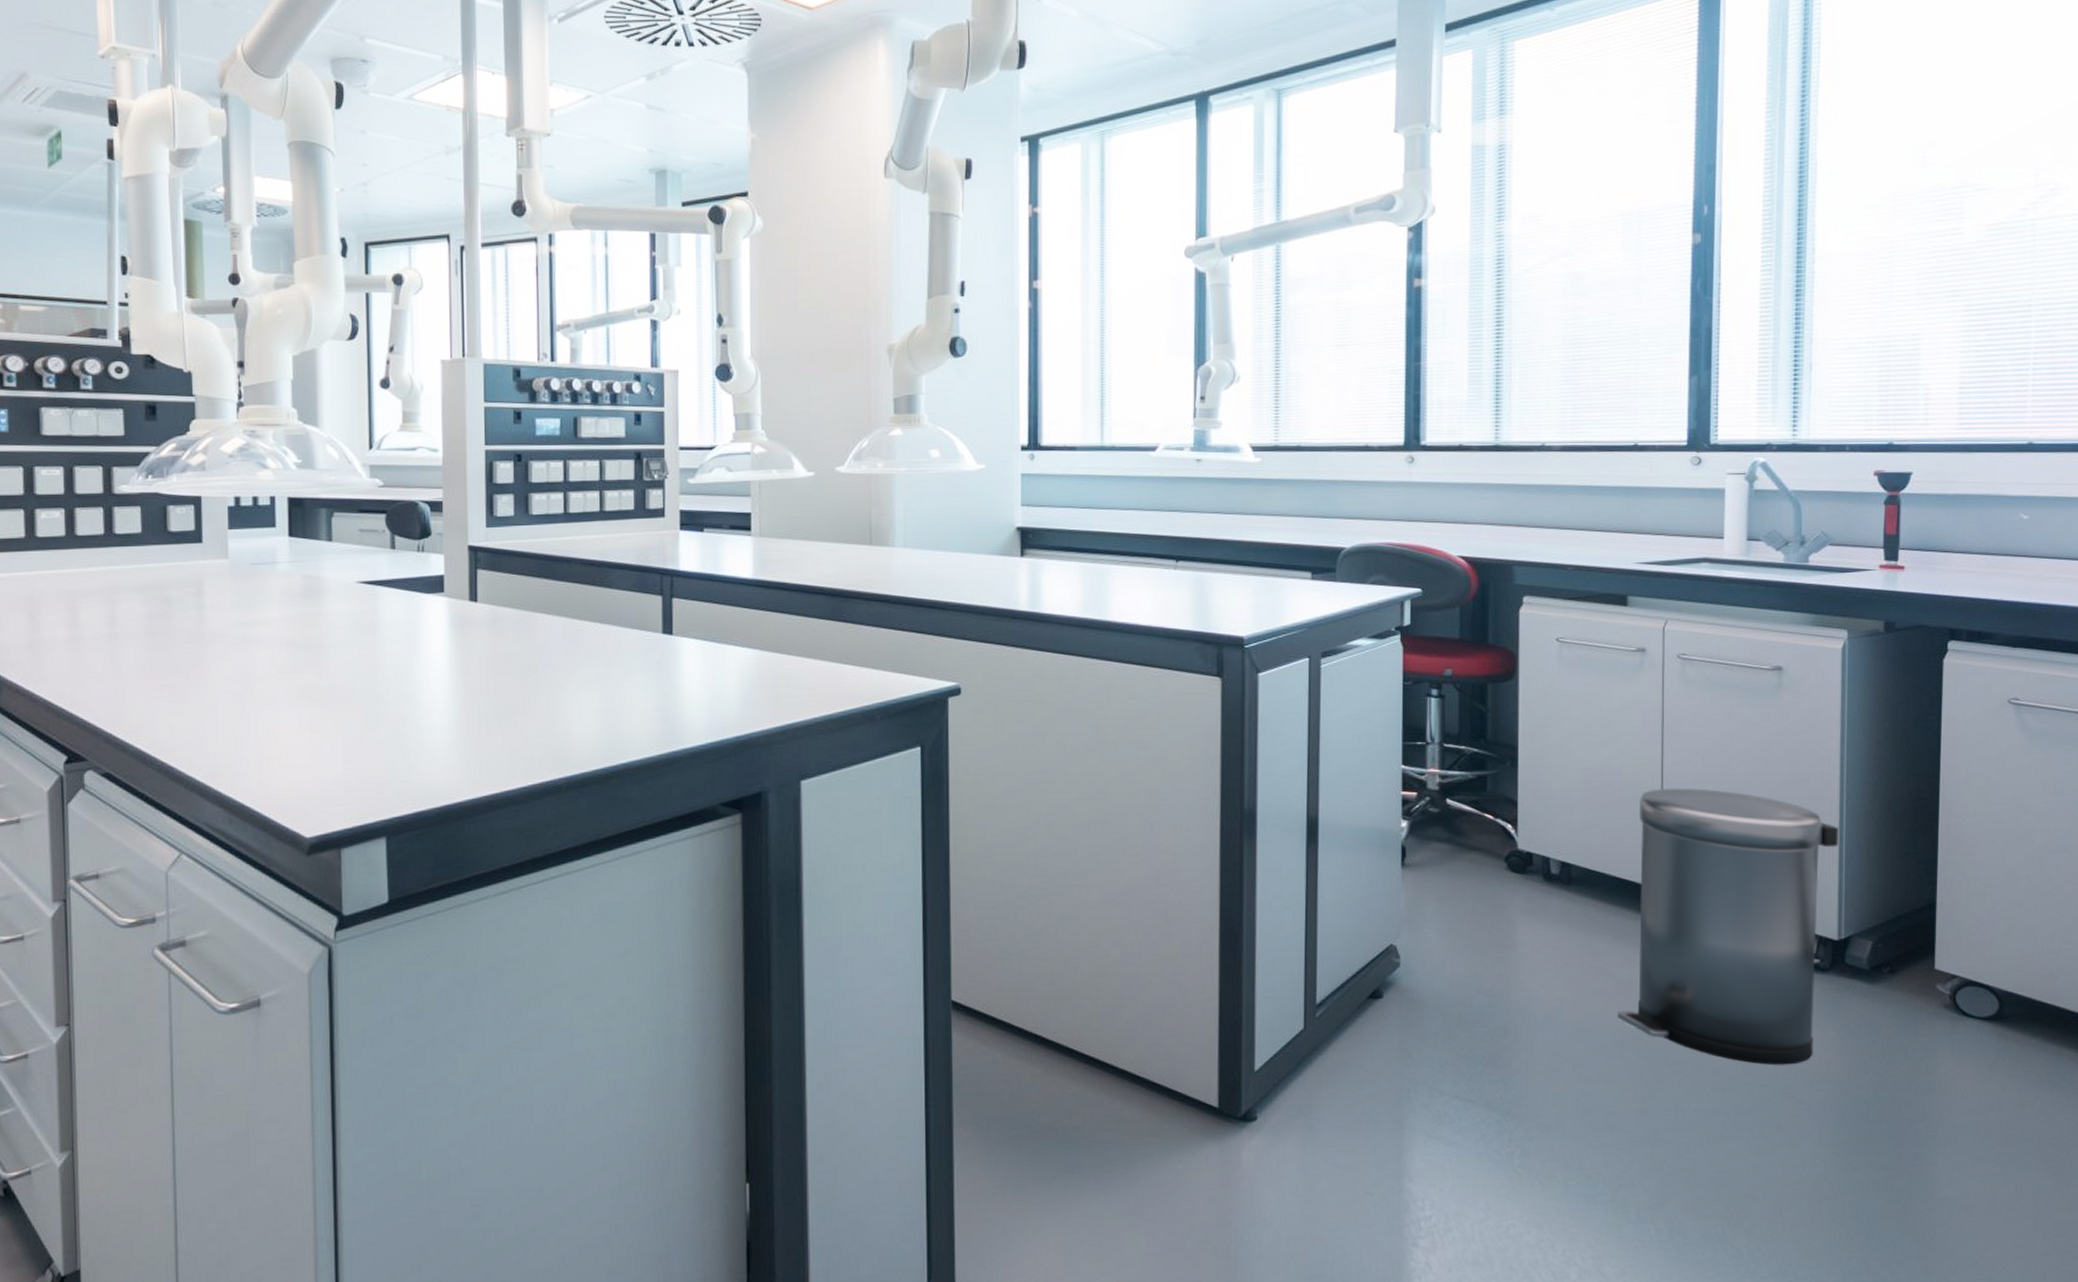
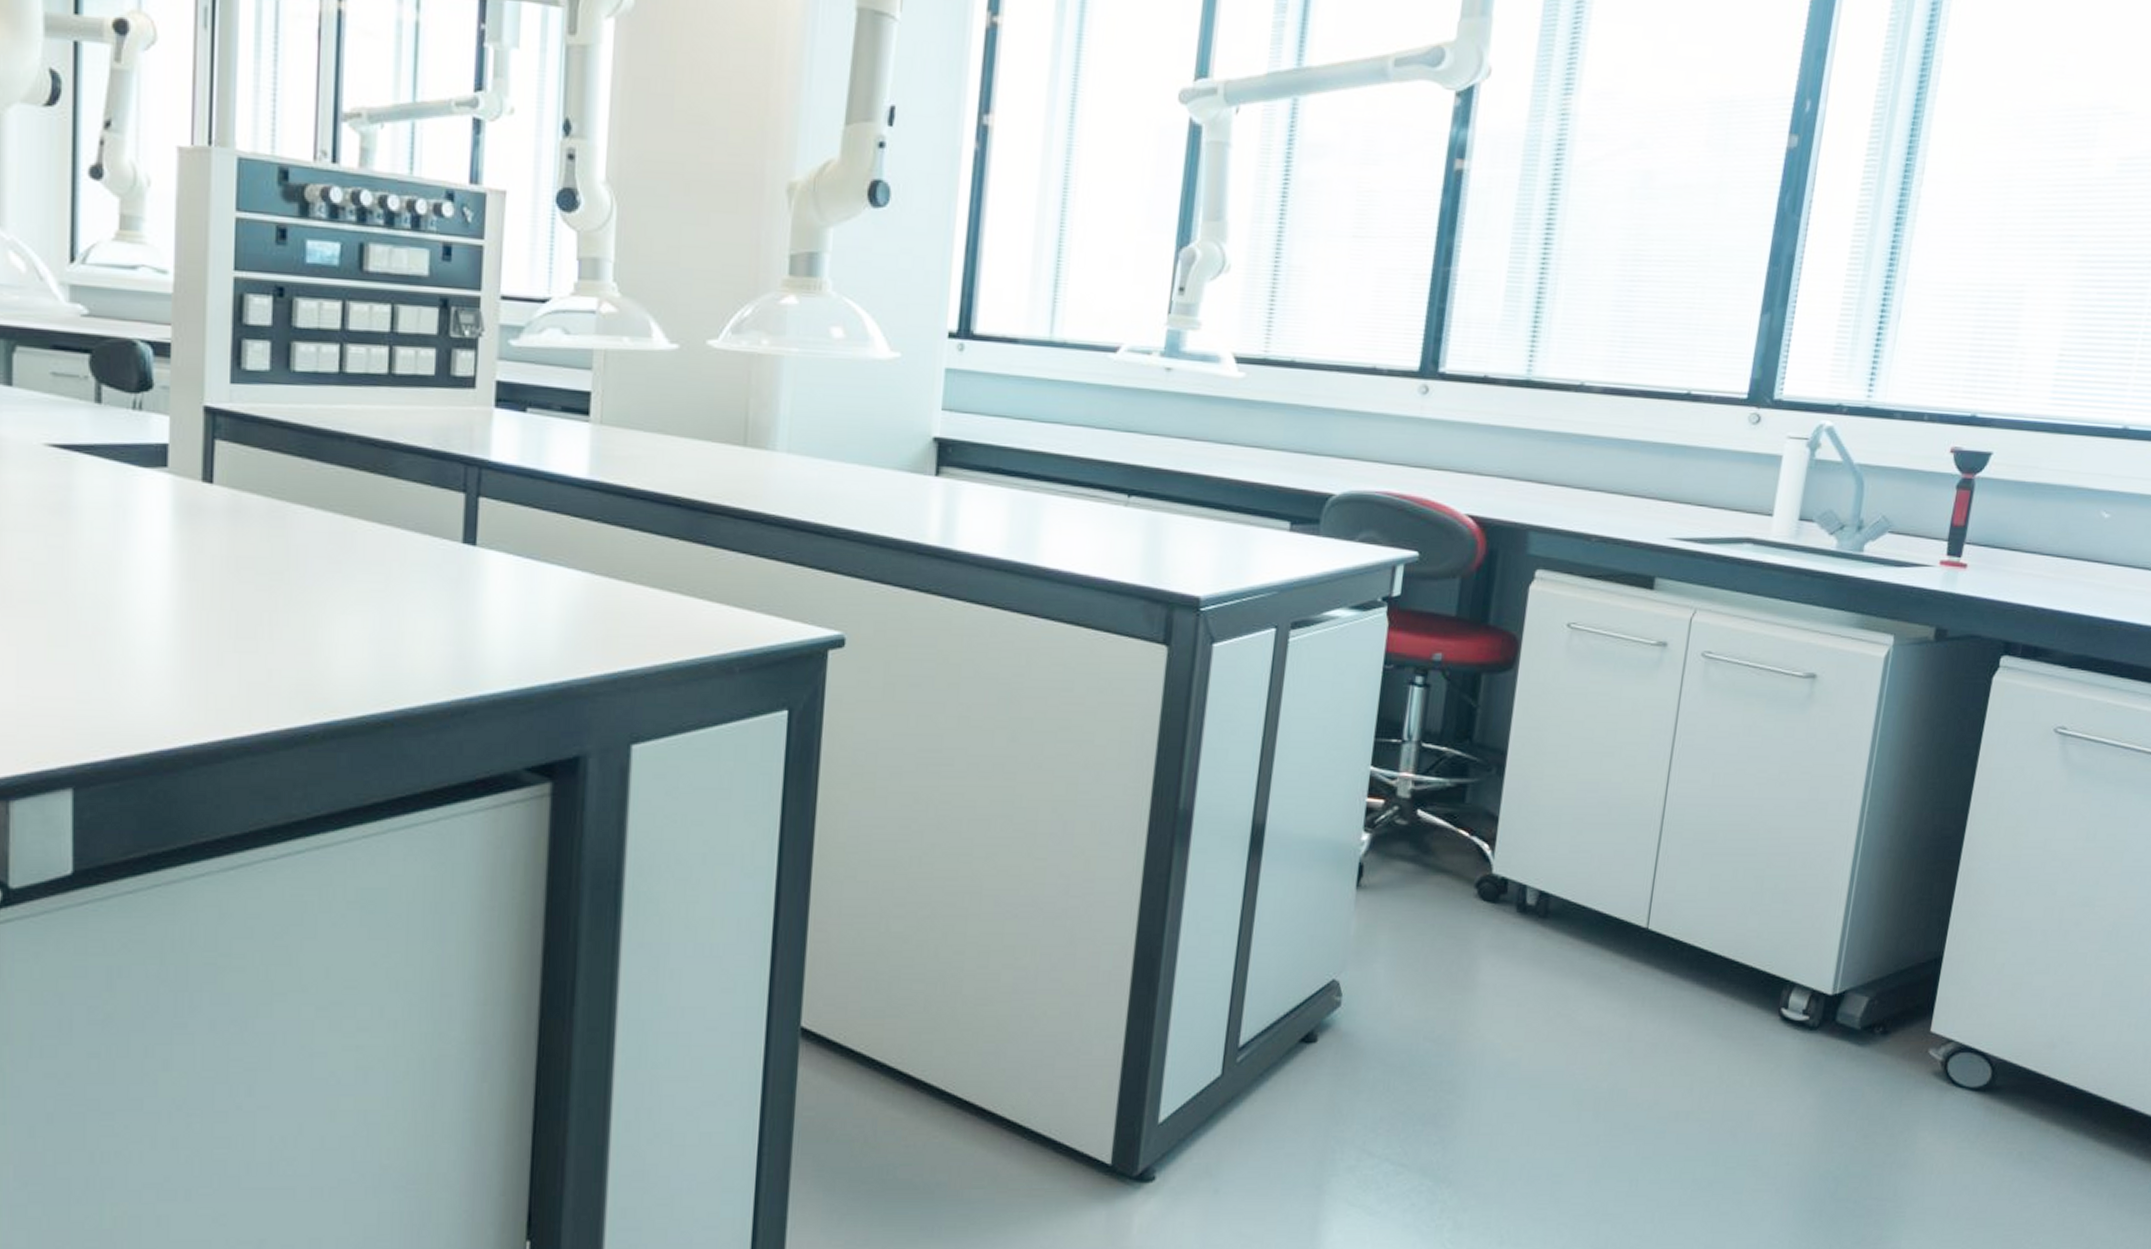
pedal bin: present [1618,788,1838,1064] -> none [1579,810,1851,1133]

